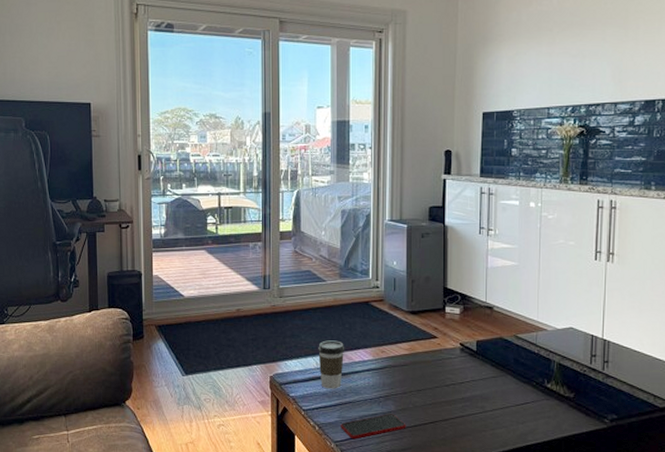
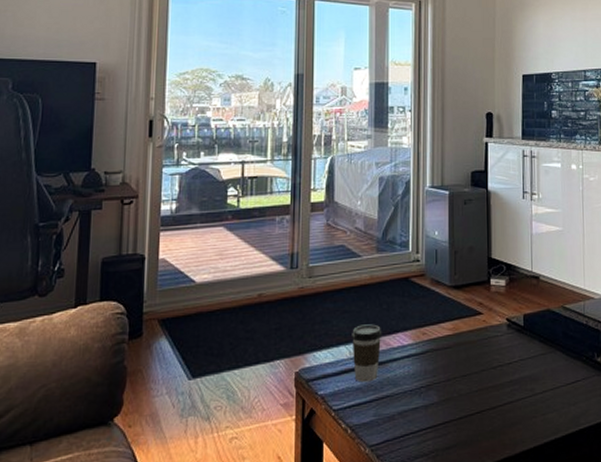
smartphone: present [341,414,406,440] -> none [377,406,451,442]

